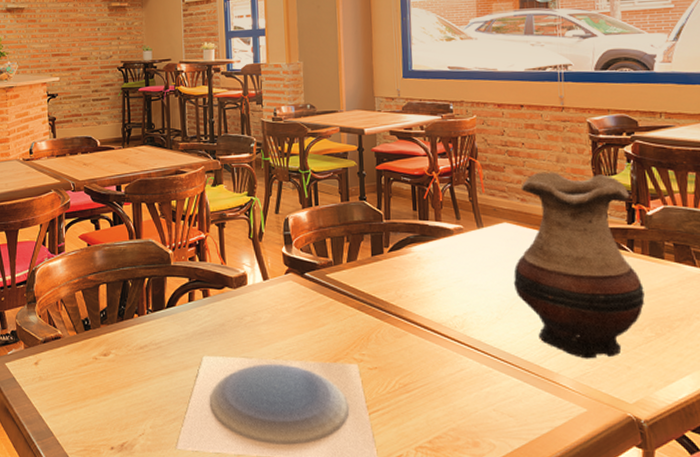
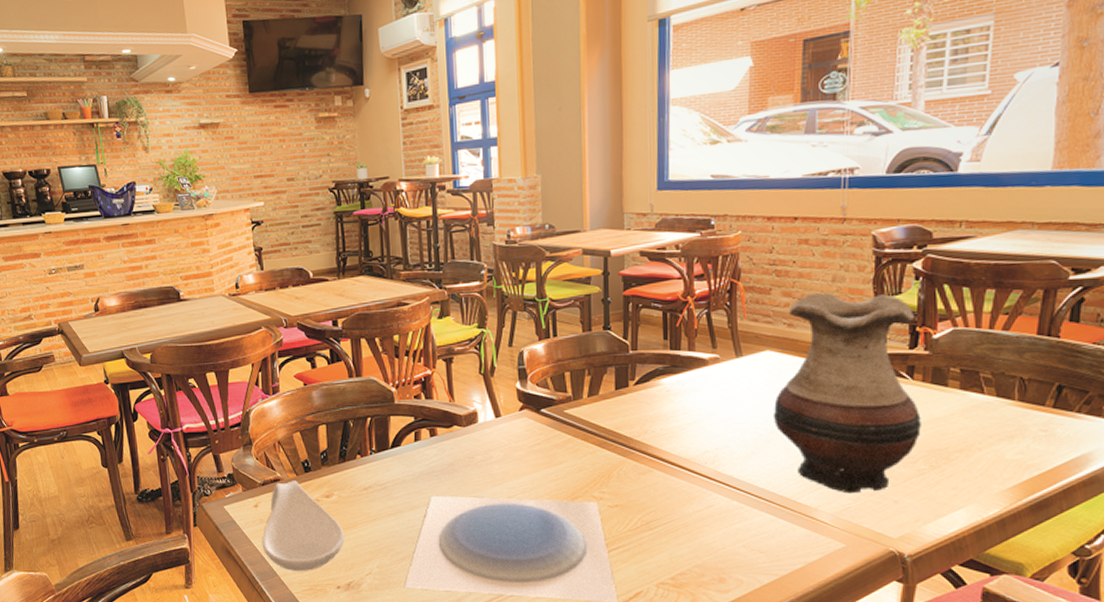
spoon rest: none [40,338,119,431] -> present [262,481,344,571]

